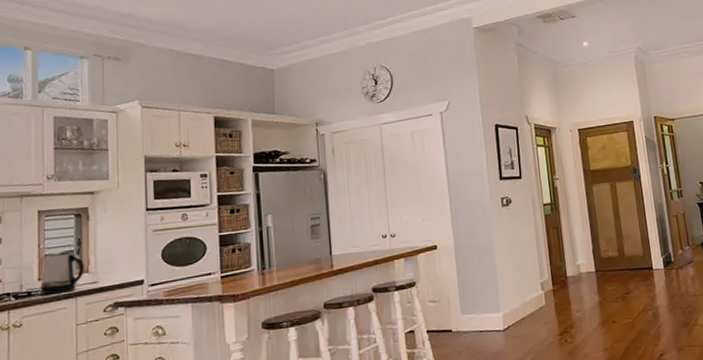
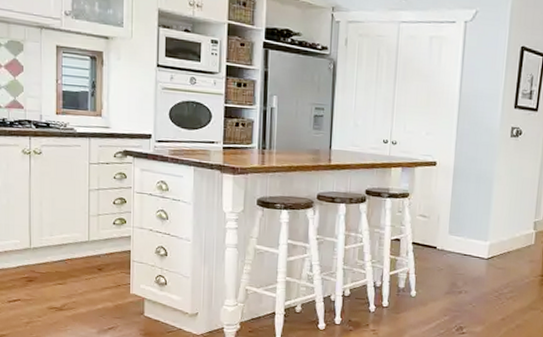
kettle: present [40,250,85,296] -> none [58,89,98,132]

